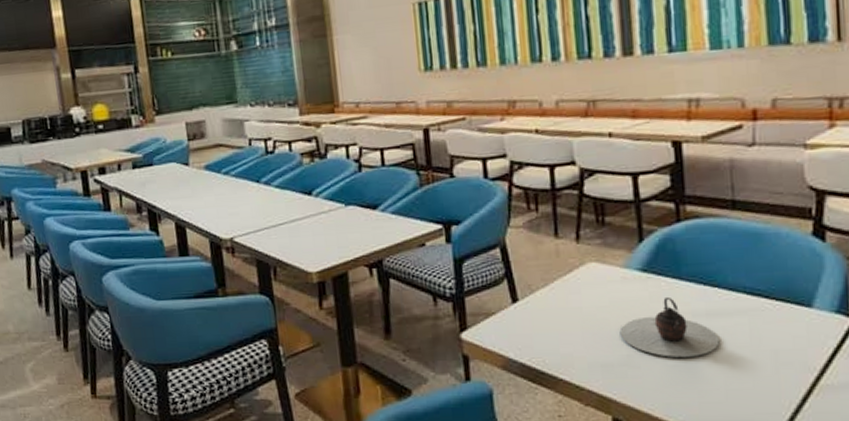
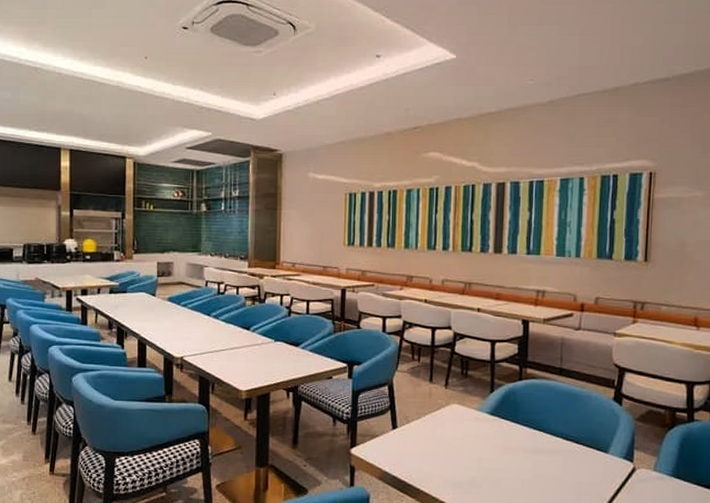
teapot: present [619,296,720,358] -> none [469,435,540,482]

